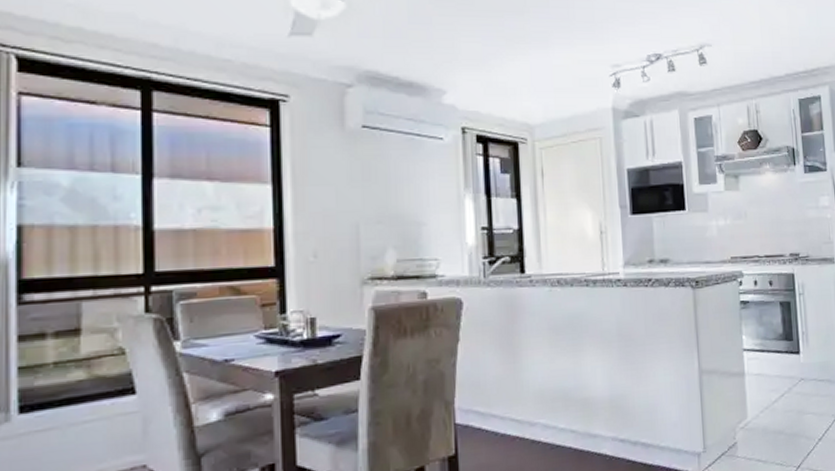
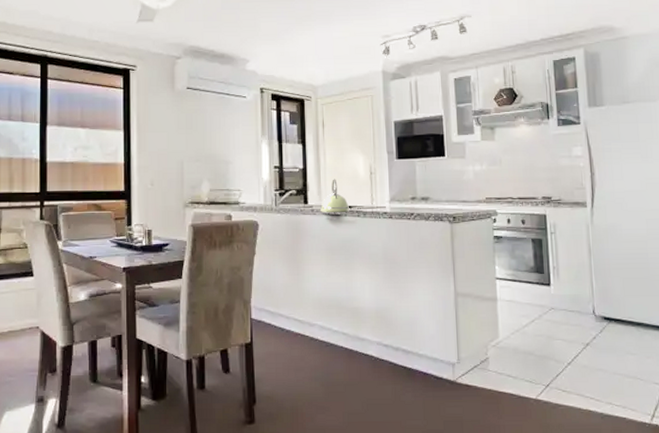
kettle: none [541,241,577,283] -> present [320,179,350,213]

